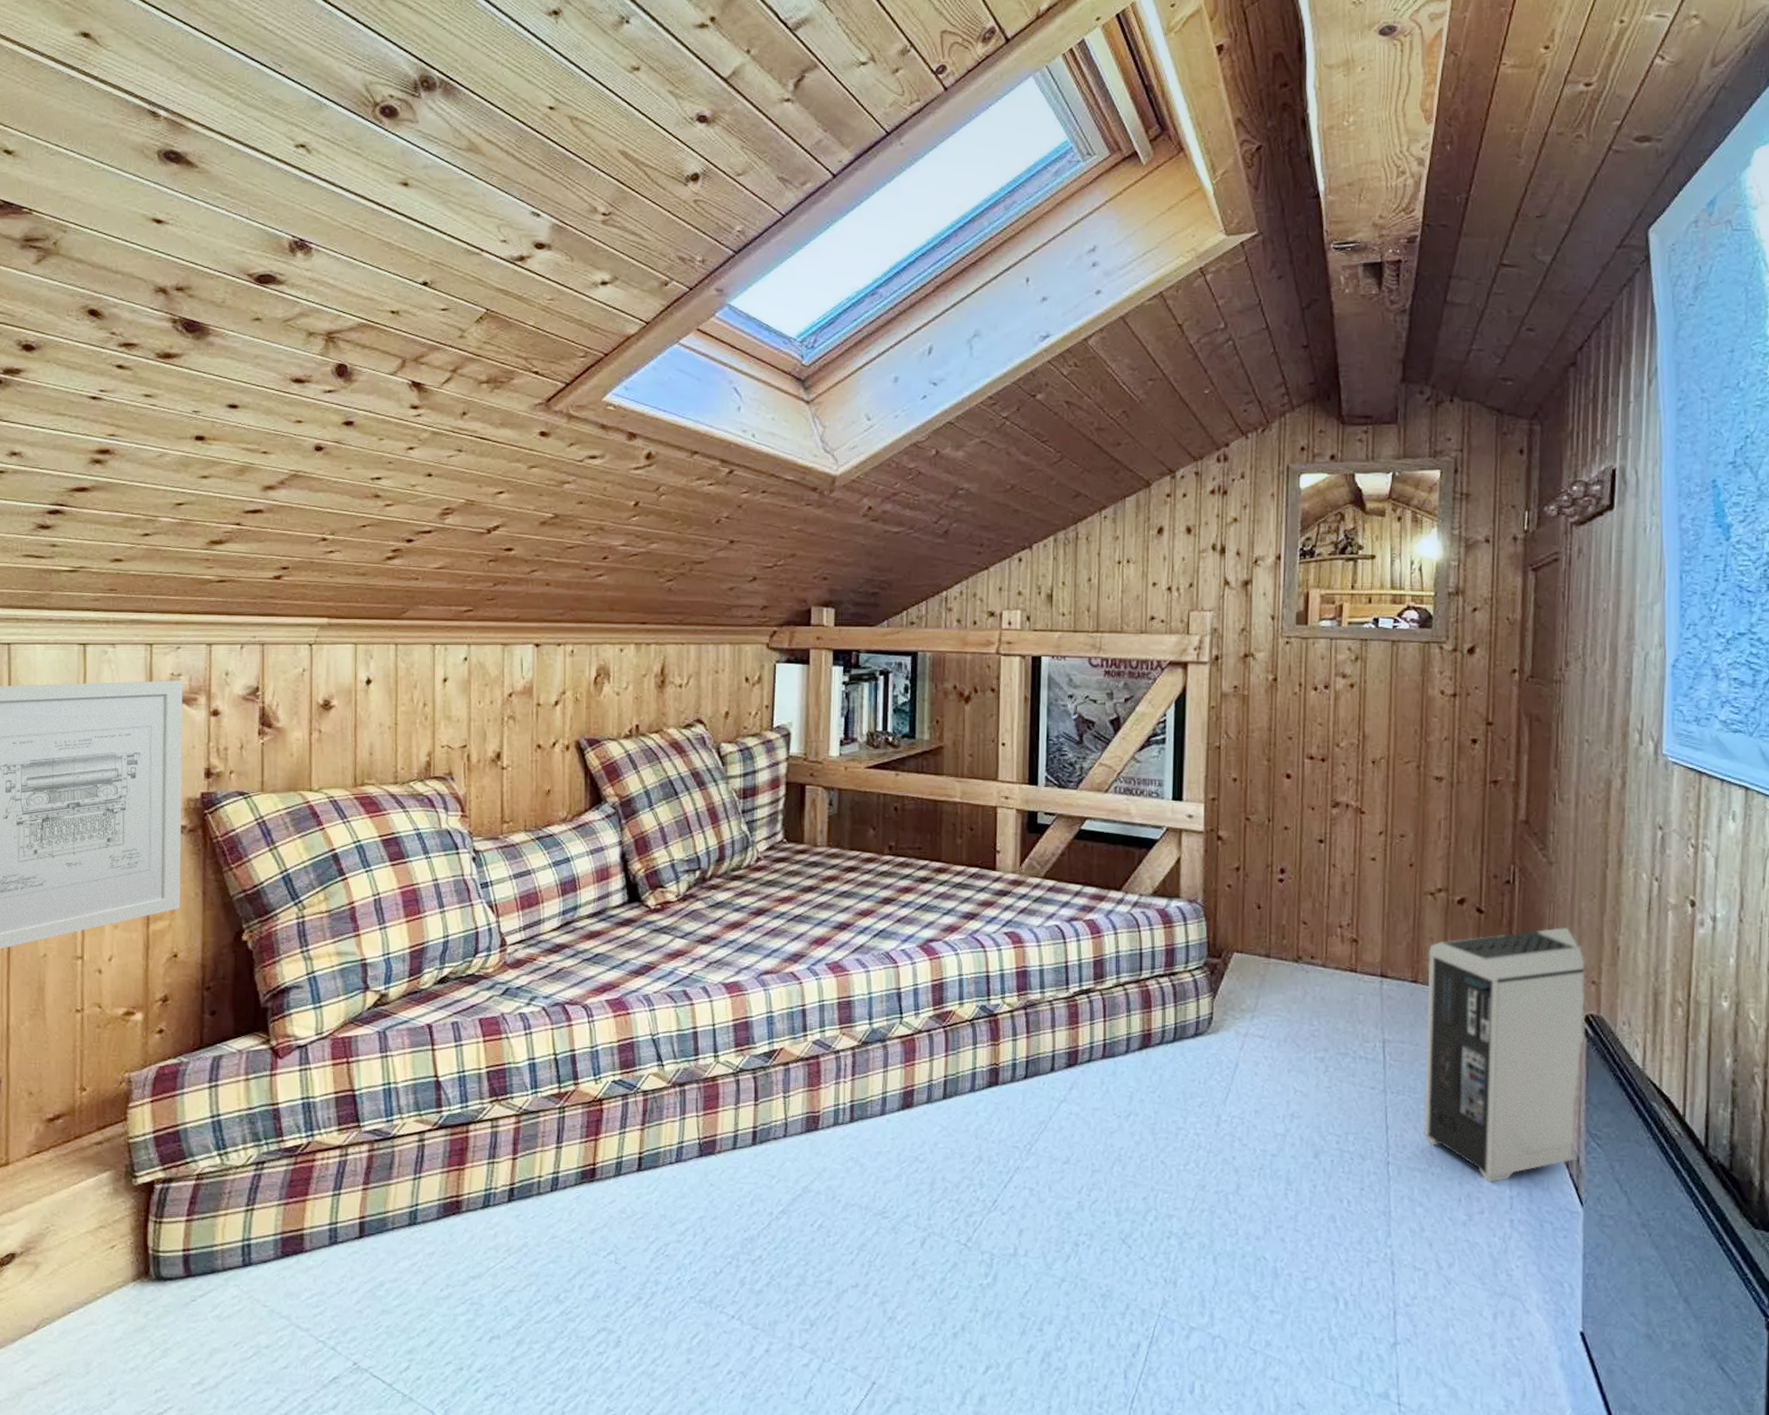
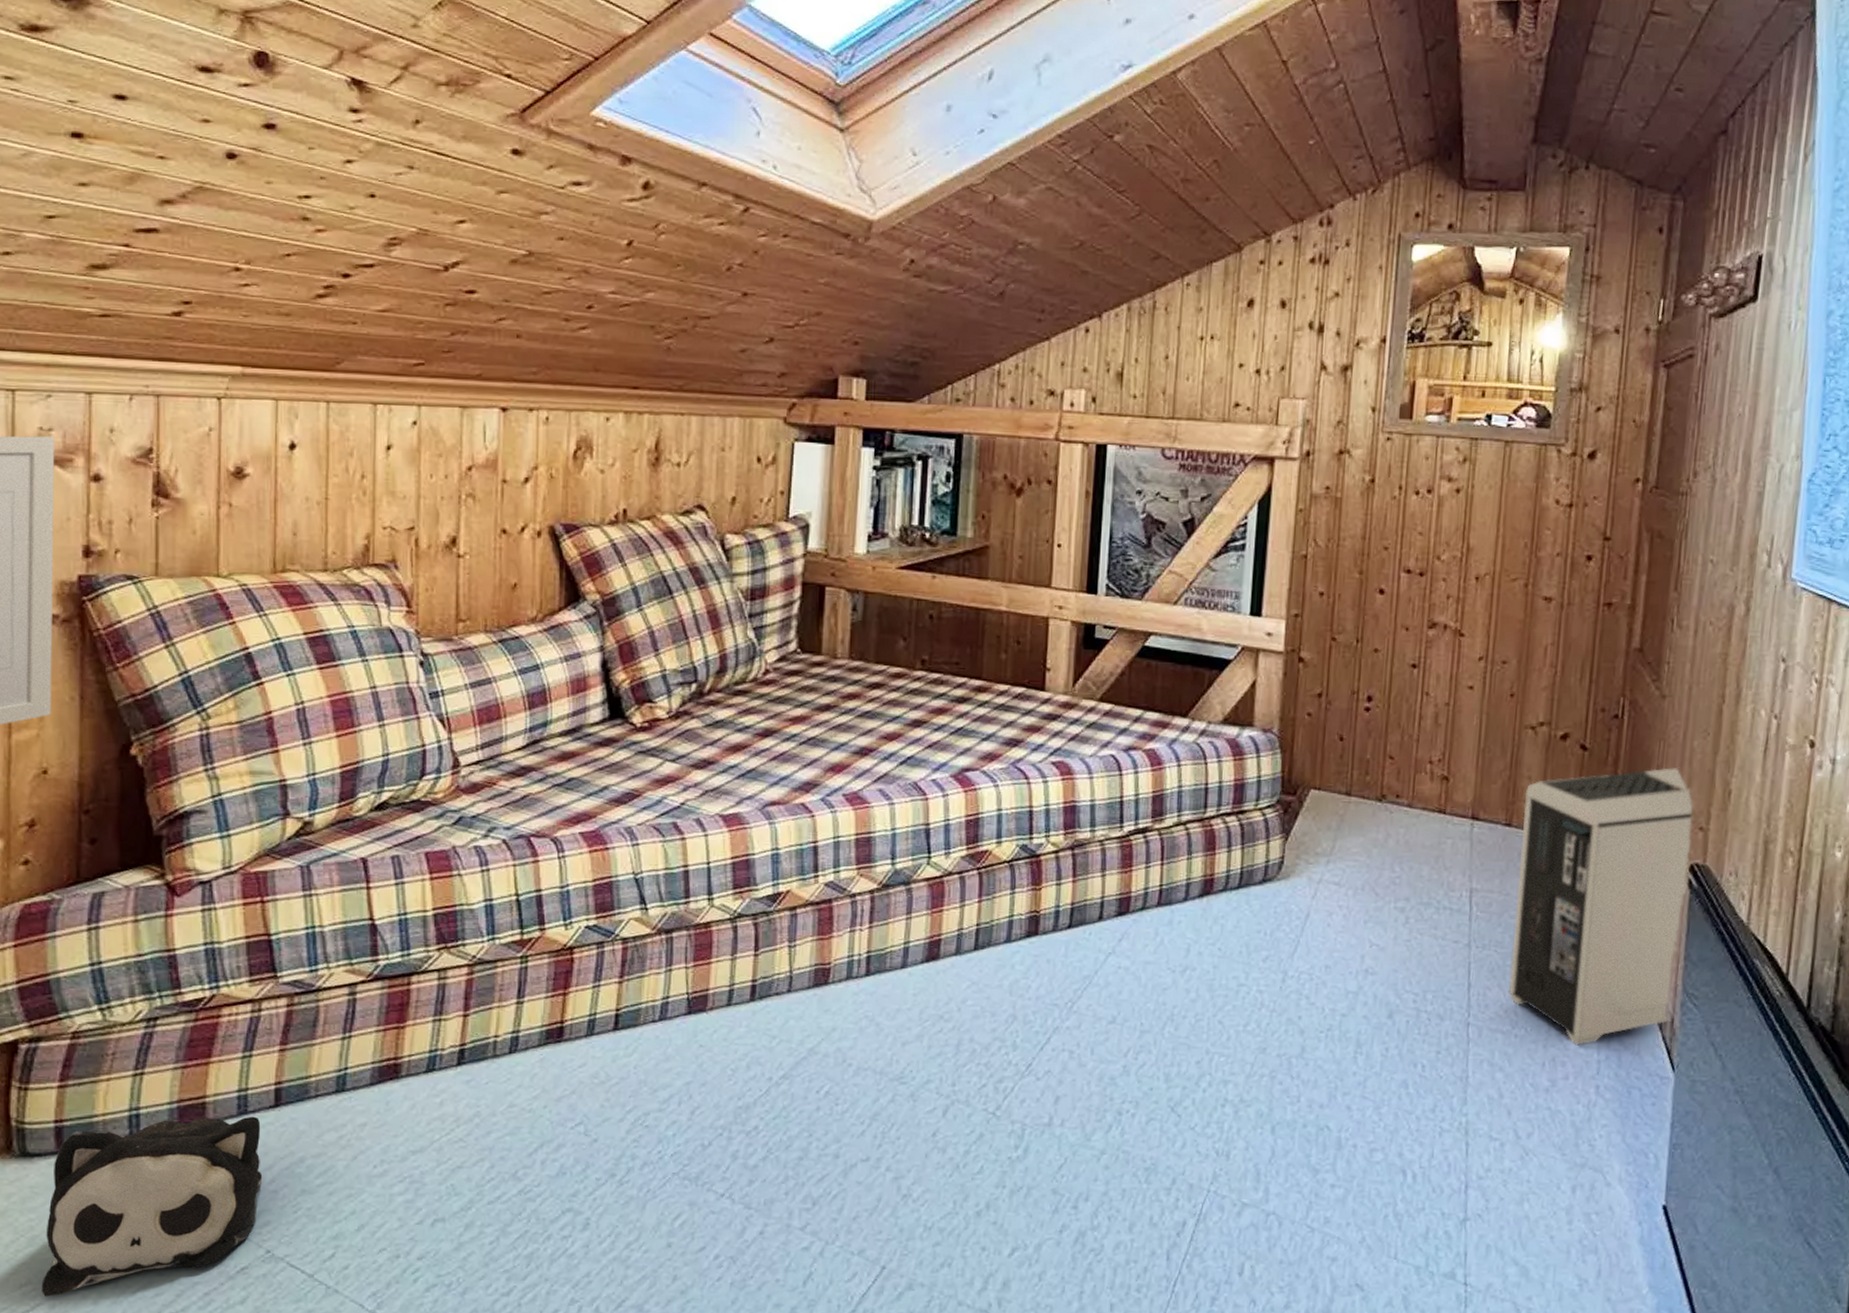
plush toy: none [172,1246,350,1401] -> present [41,1116,263,1297]

